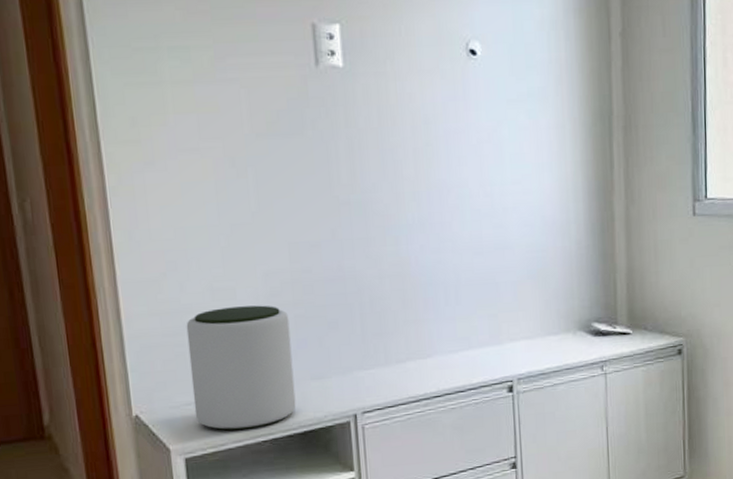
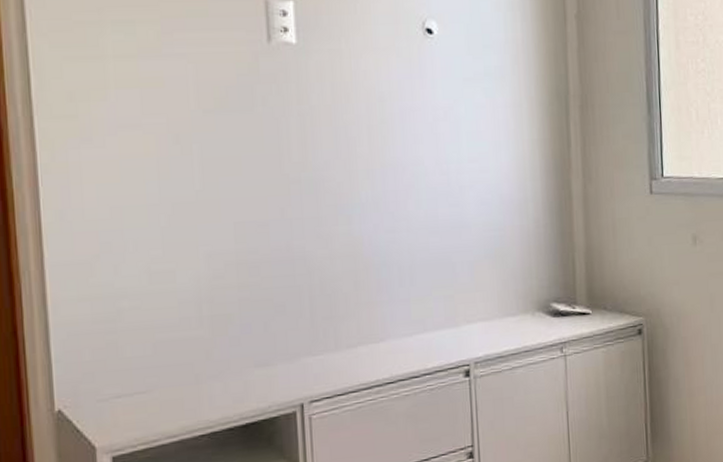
plant pot: present [186,305,296,431] -> none [119,288,238,425]

